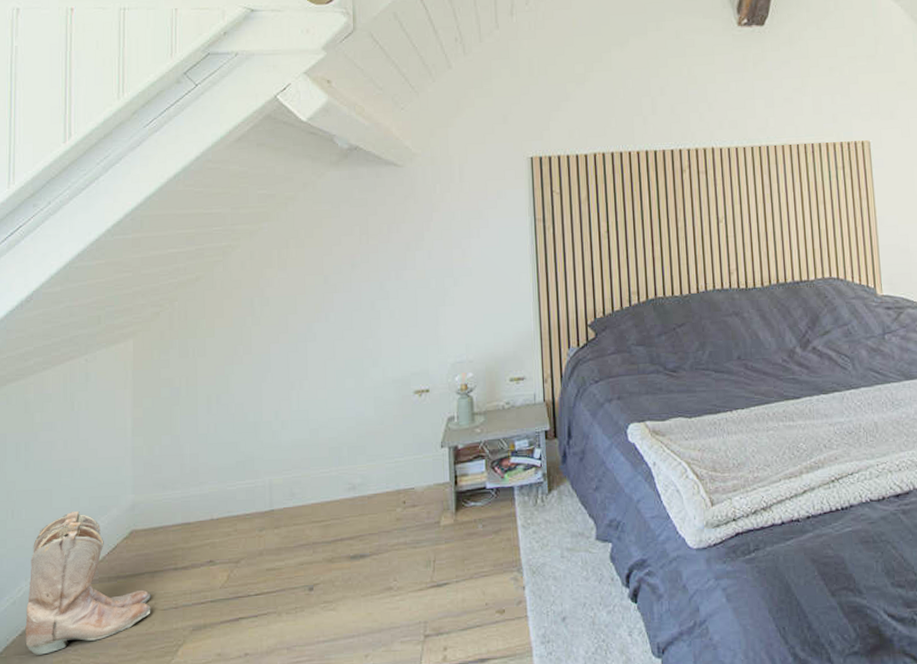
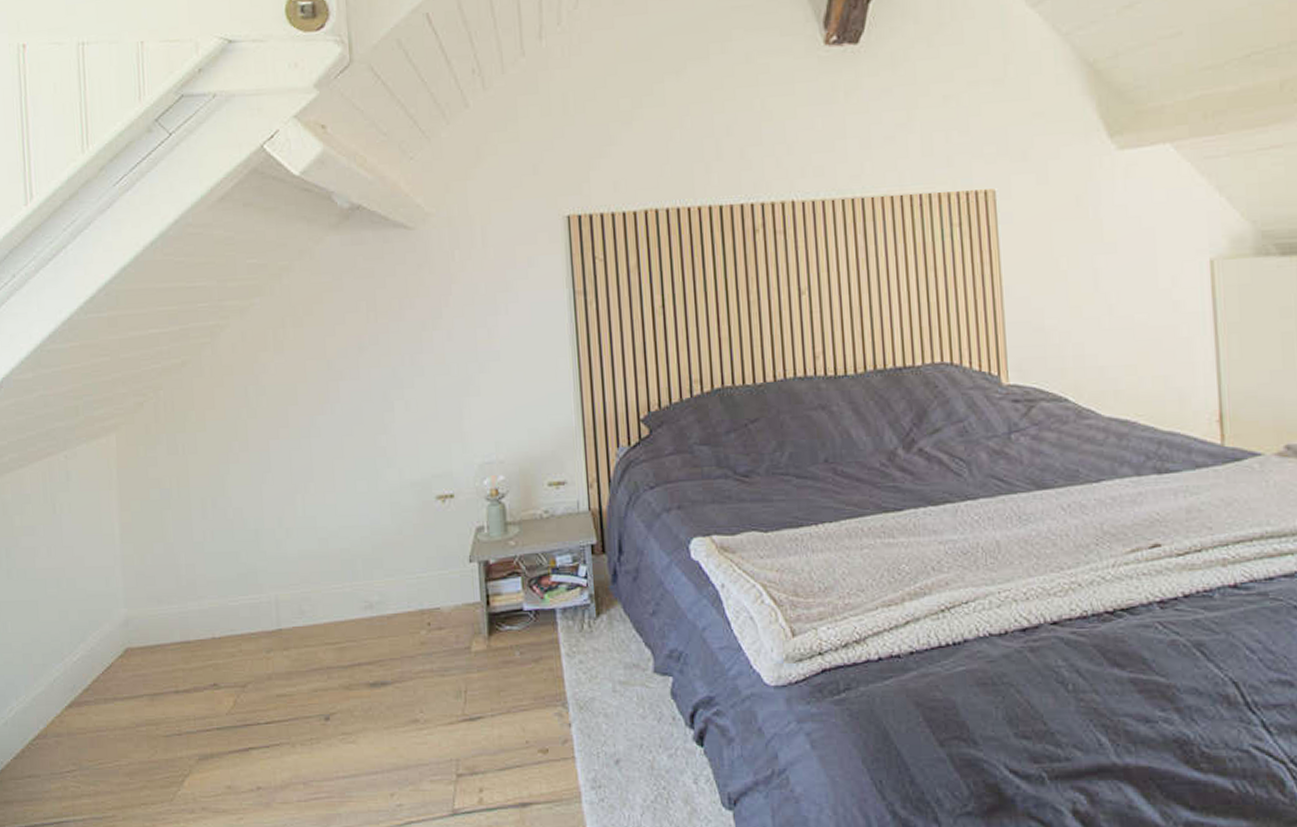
boots: present [25,510,151,655] -> none [19,625,153,780]

